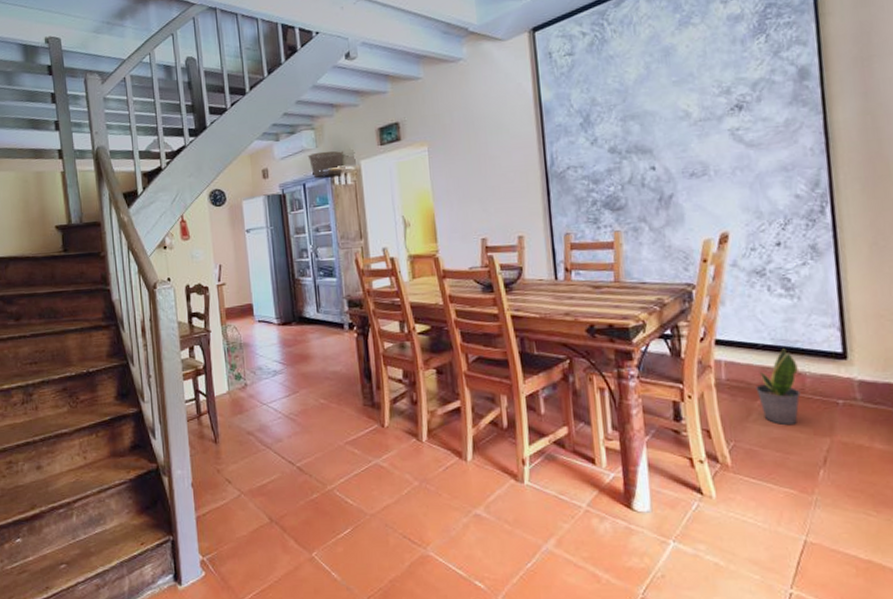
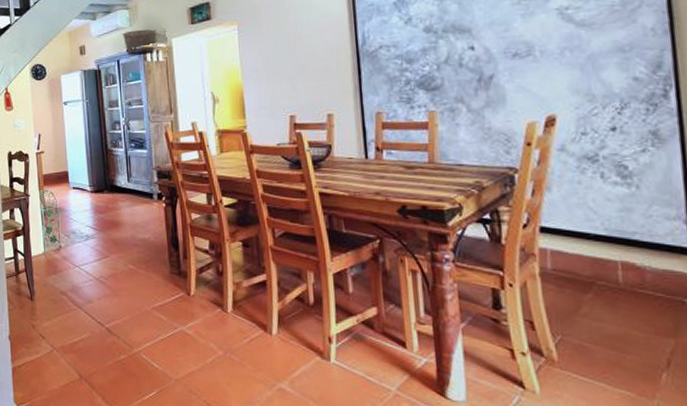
potted plant: present [756,348,801,426] -> none [586,240,639,323]

